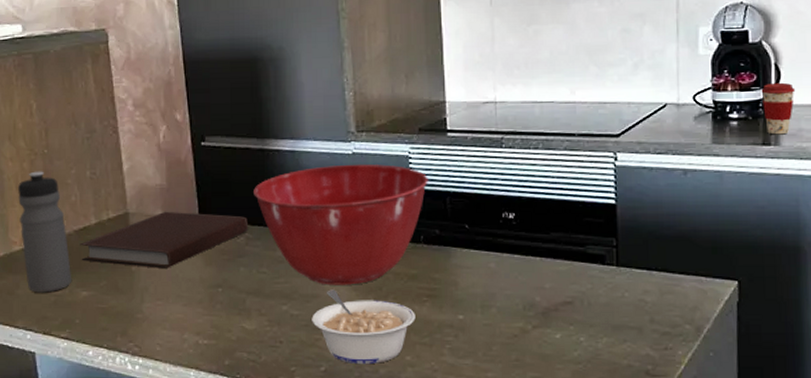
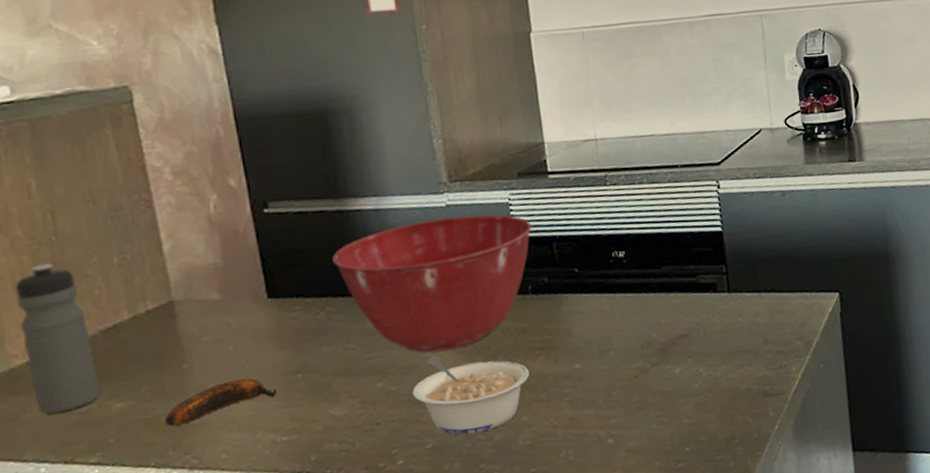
notebook: present [80,211,249,268] -> none [109,288,330,367]
banana: none [116,285,202,317] -> present [165,378,278,427]
coffee cup: present [761,82,796,135] -> none [843,102,873,152]

